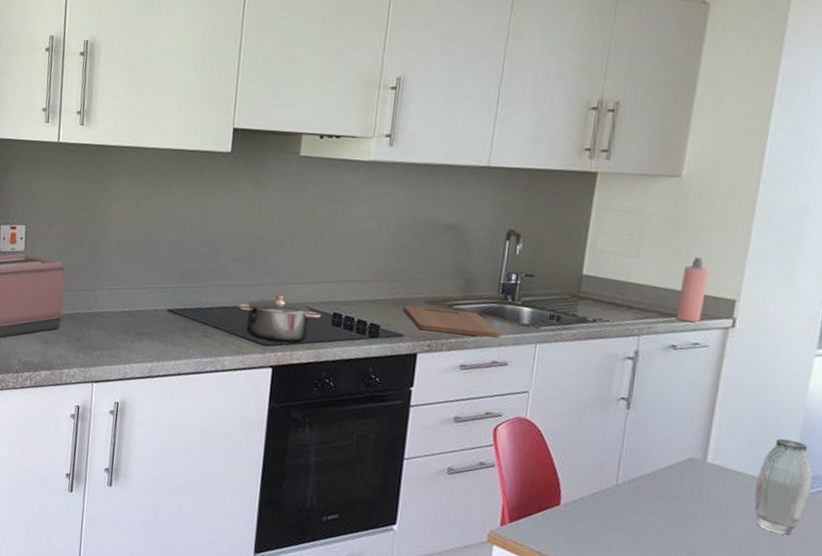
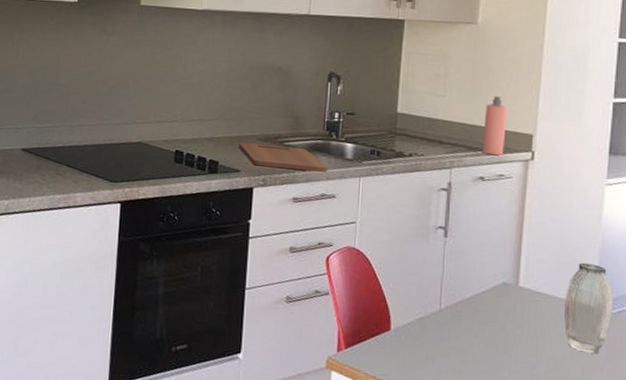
cooking pot: present [236,295,322,343] -> none [86,134,165,179]

